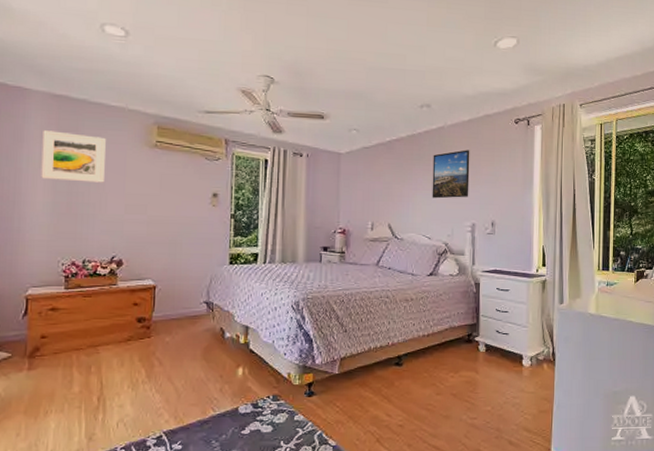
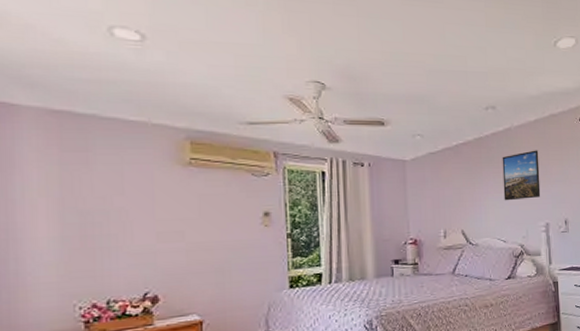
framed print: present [41,130,106,183] -> none [40,153,127,211]

